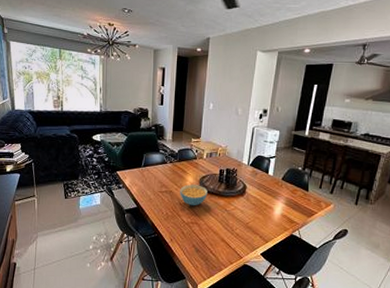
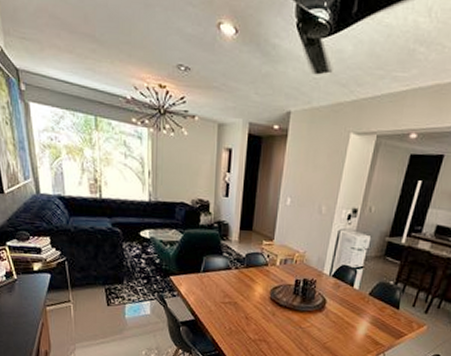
cereal bowl: present [180,184,208,205] -> none [246,295,280,321]

